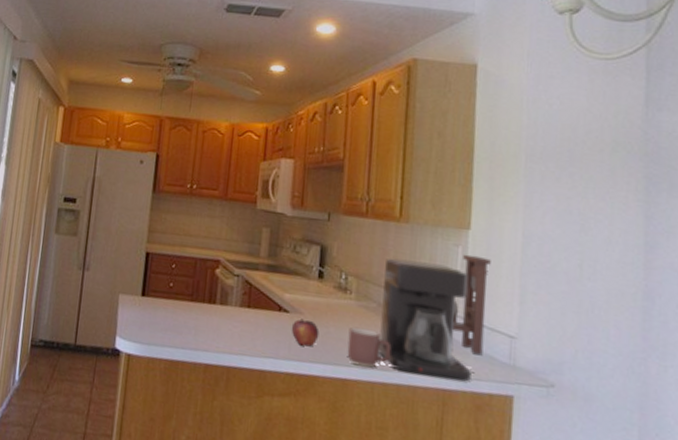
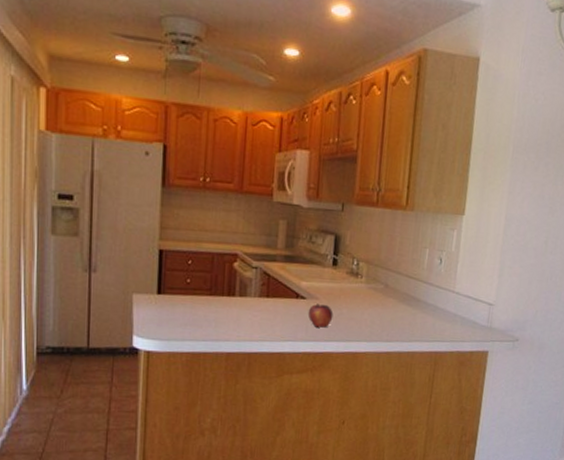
mug: present [347,327,391,368] -> none [357,307,395,341]
coffee maker: present [378,258,472,381] -> none [384,243,461,343]
paper towel holder: present [452,254,491,356] -> none [445,237,479,322]

